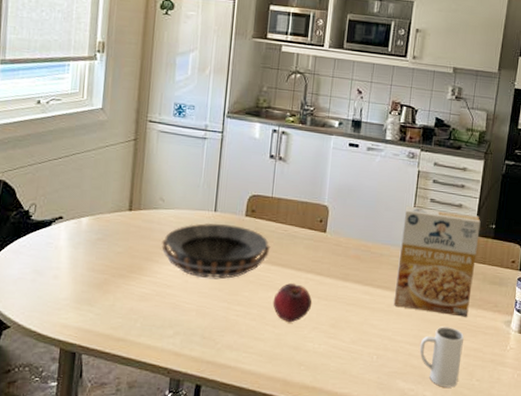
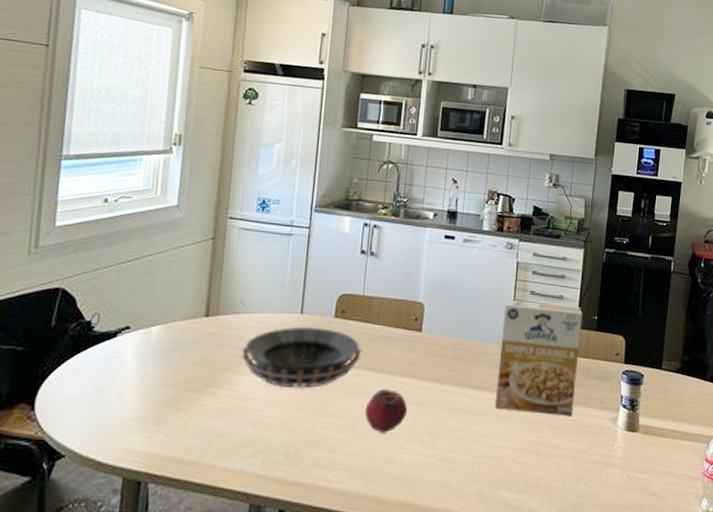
mug: present [419,326,464,388] -> none [523,428,569,495]

